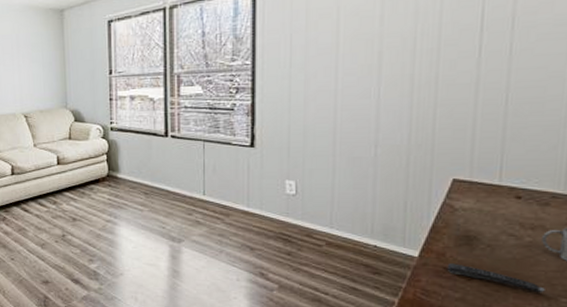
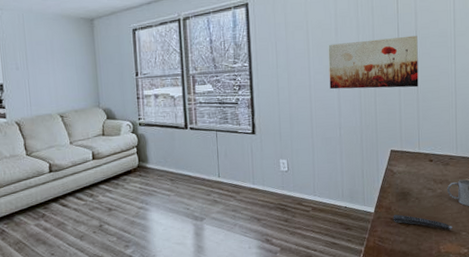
wall art: none [365,23,515,97] -> present [328,35,419,89]

